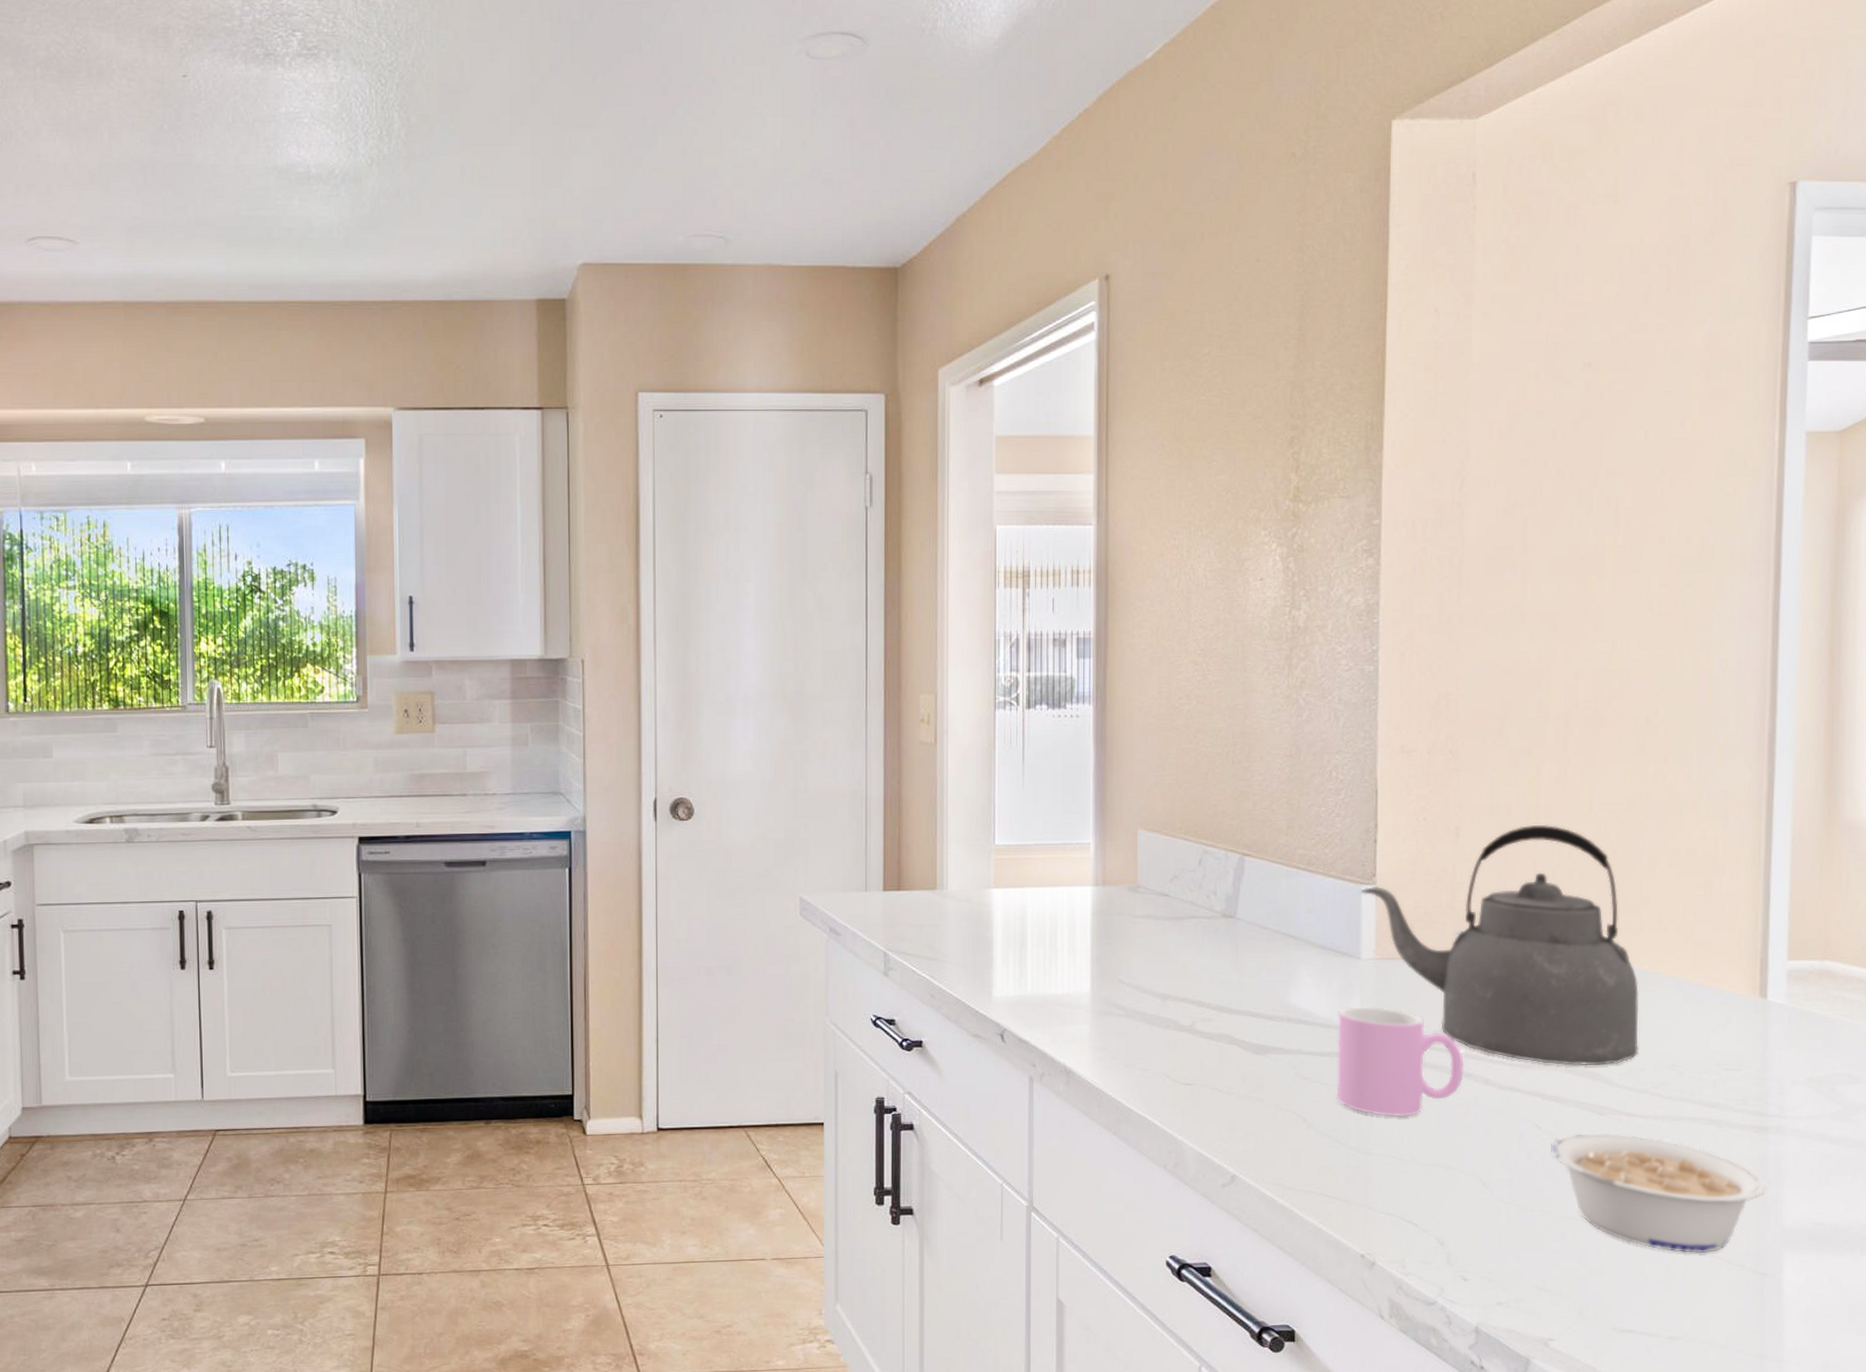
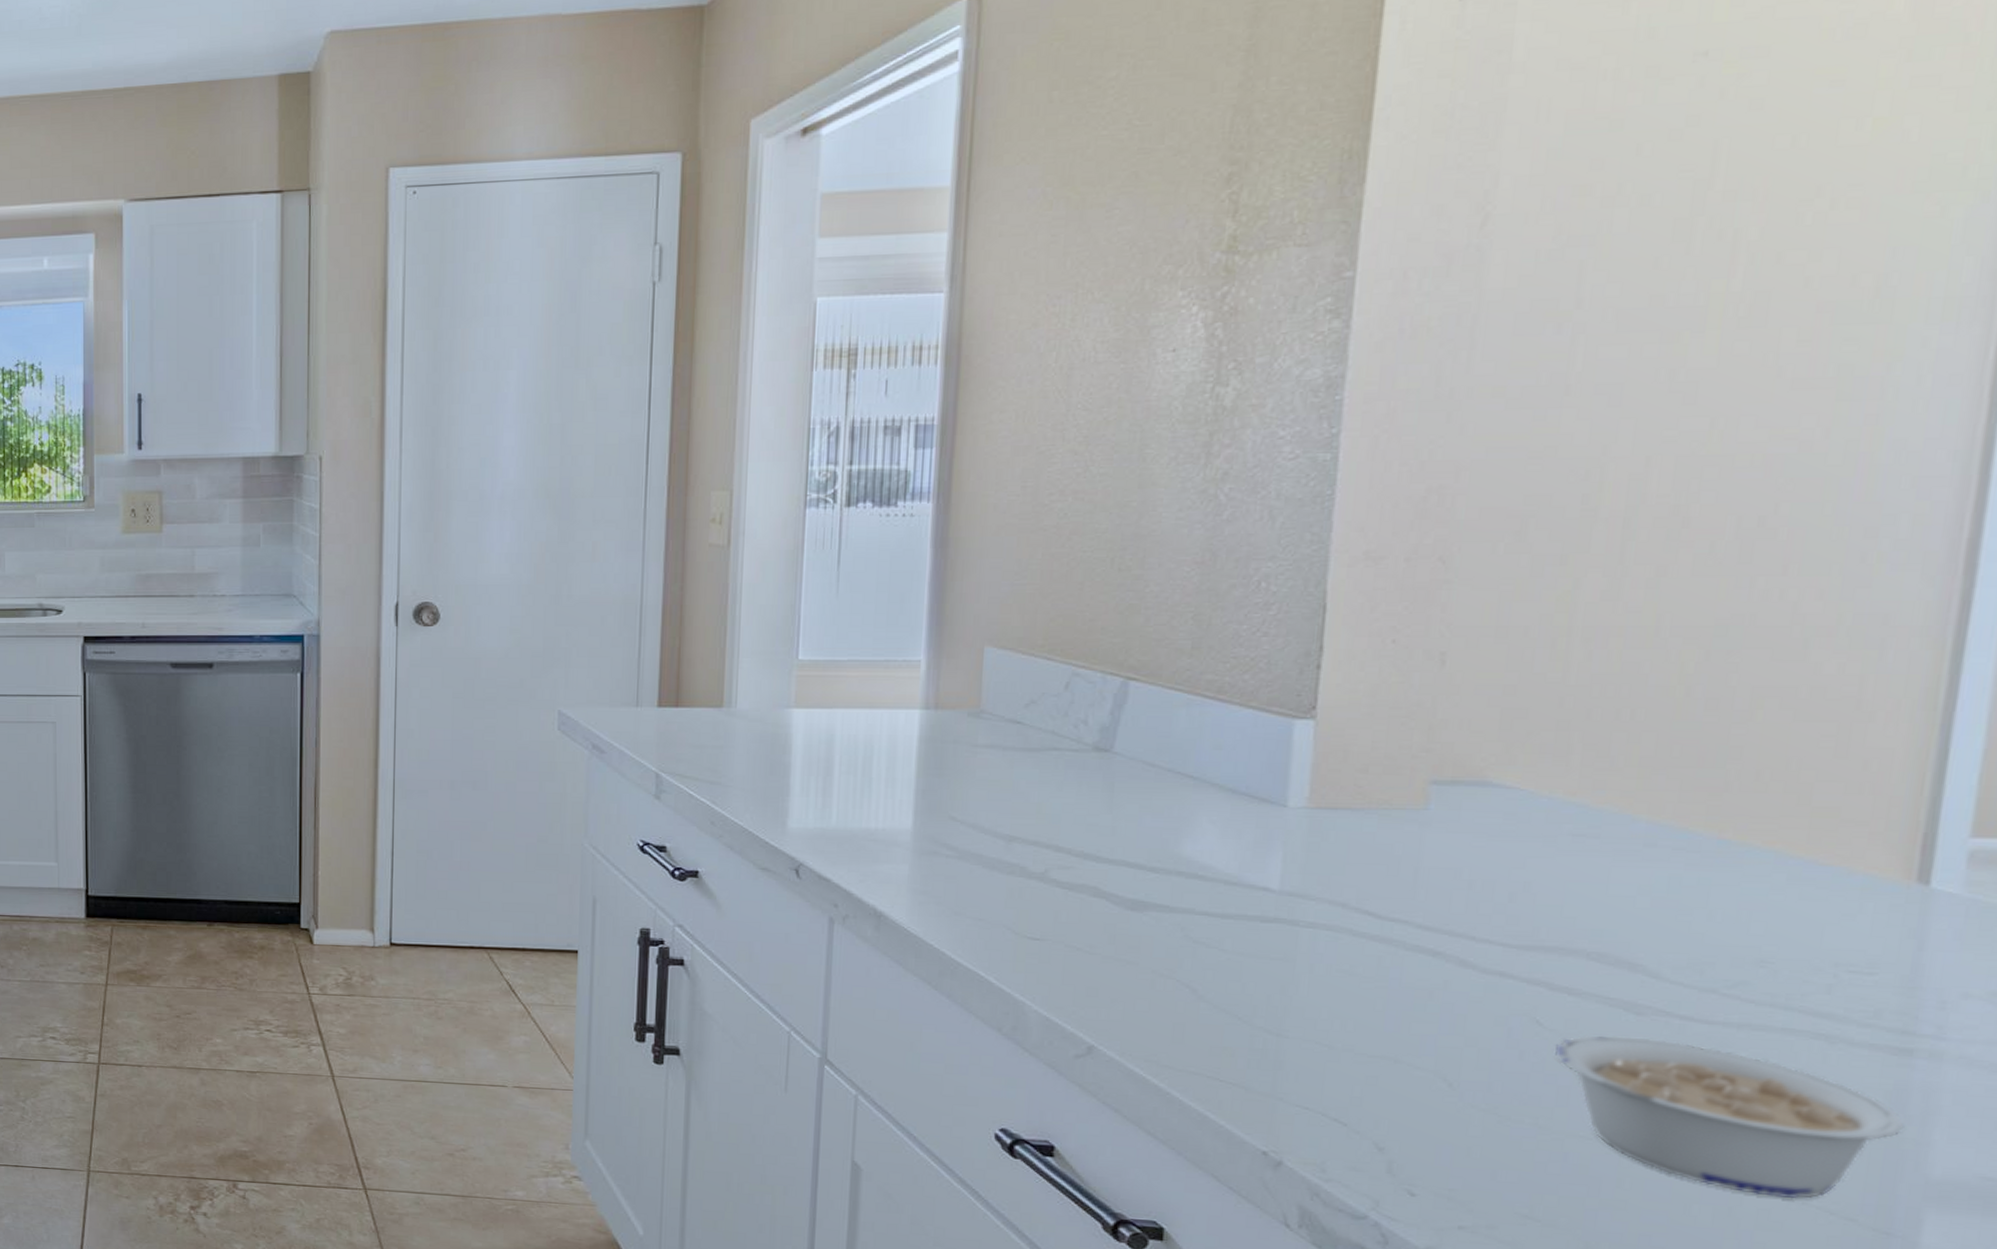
cup: present [1337,1006,1464,1118] -> none [1241,862,1432,997]
kettle: present [1361,824,1639,1066] -> none [1293,651,1715,955]

